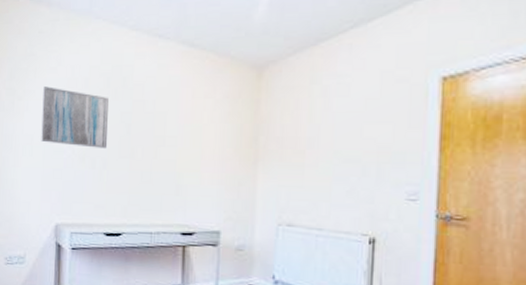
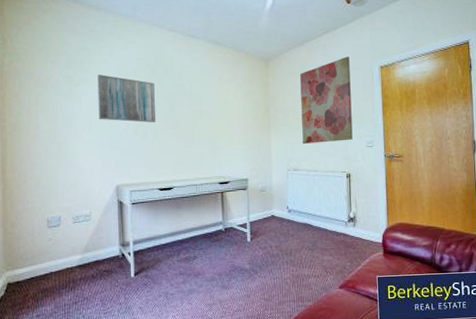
wall art: none [304,62,390,190] -> present [300,56,353,144]

